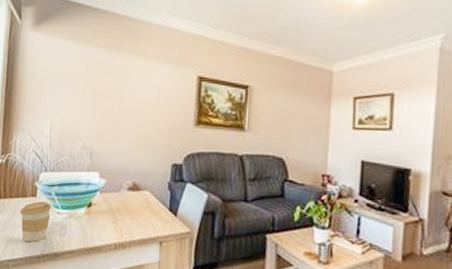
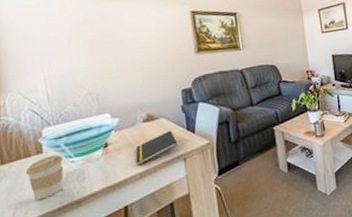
notepad: none [113,206,157,236] -> present [135,130,178,166]

